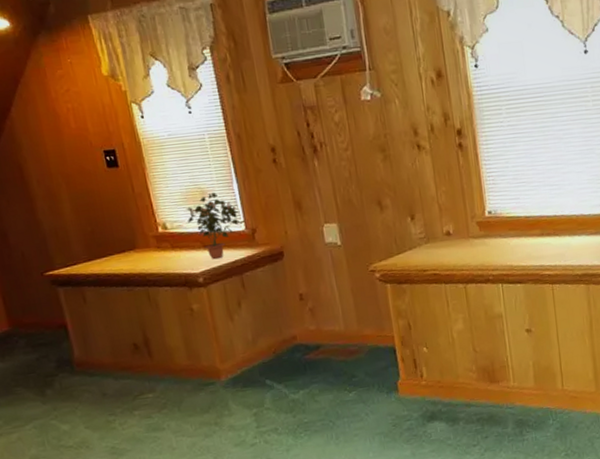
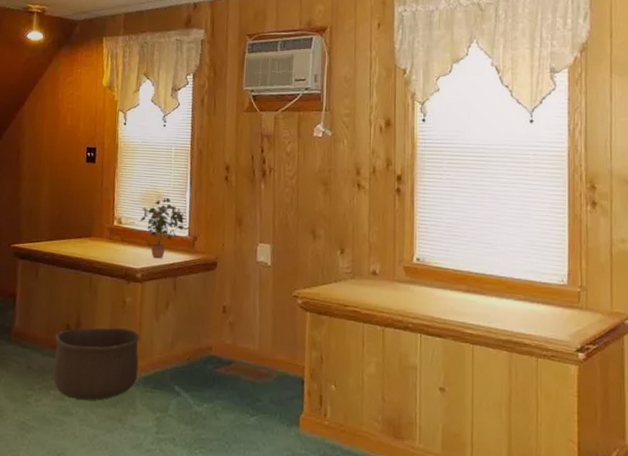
basket: none [123,335,225,414] -> present [53,327,139,401]

